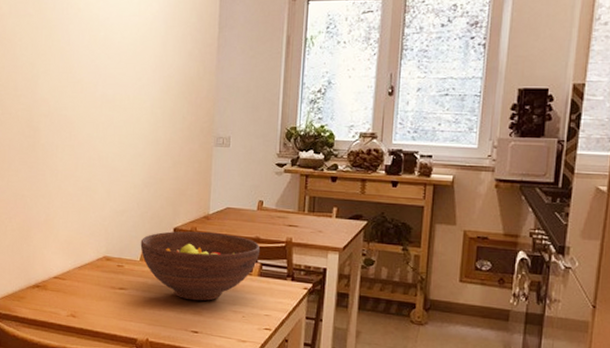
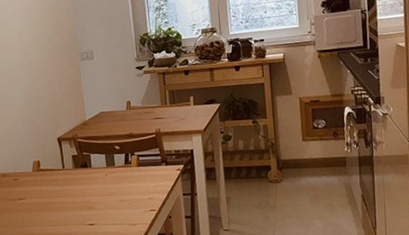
fruit bowl: present [140,231,261,302] -> none [30,135,135,198]

